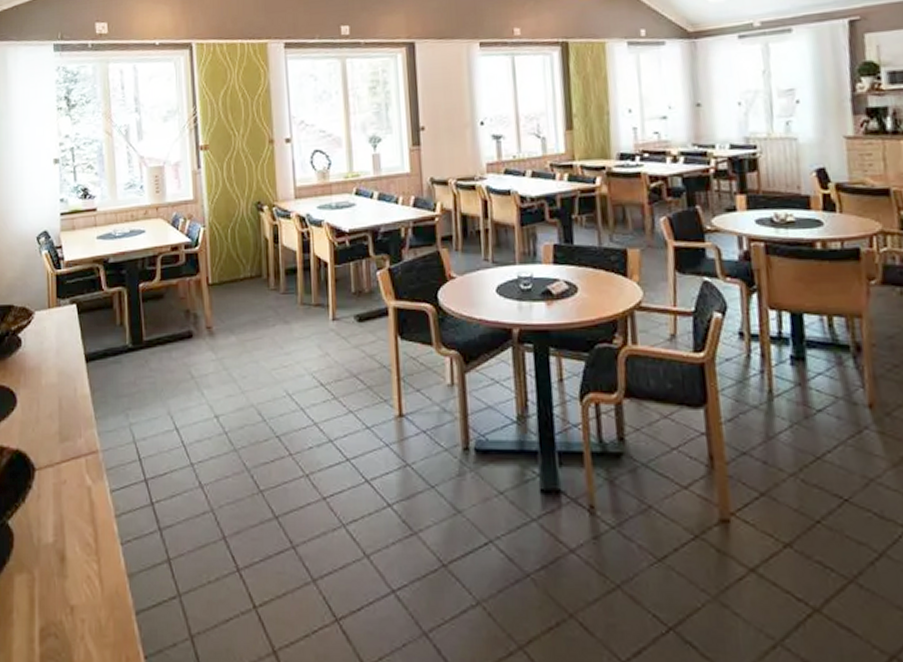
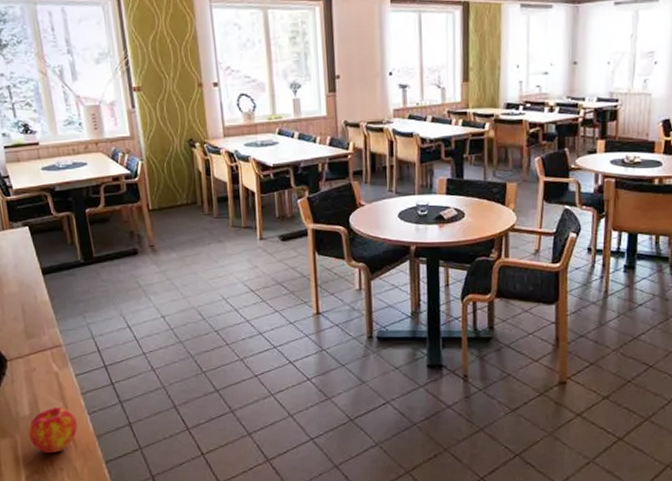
apple: none [49,533,107,596] -> present [28,407,78,453]

